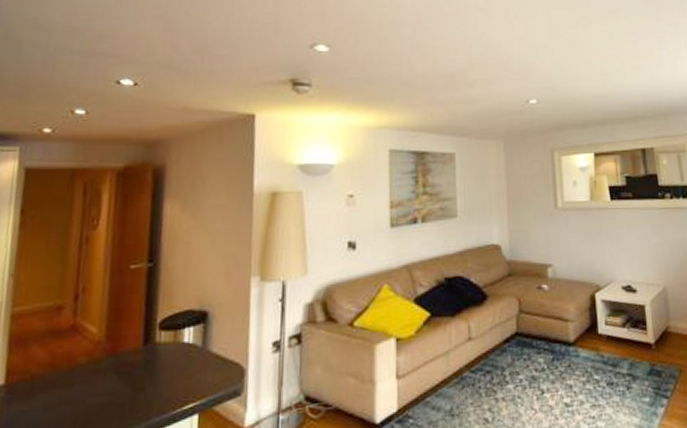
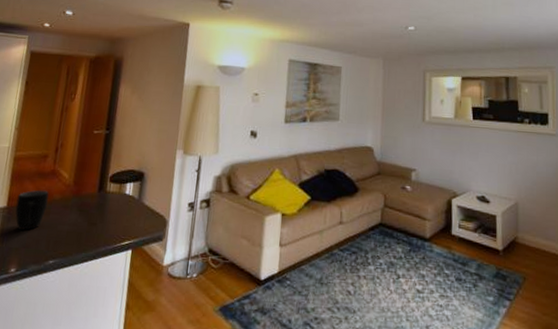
mug: none [18,353,70,415] -> present [15,190,49,231]

